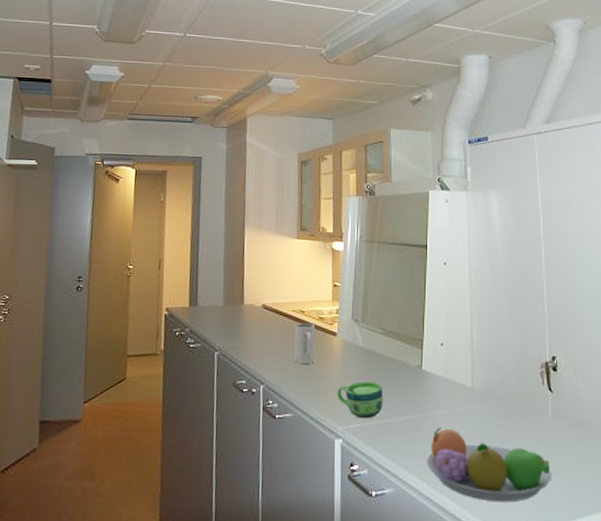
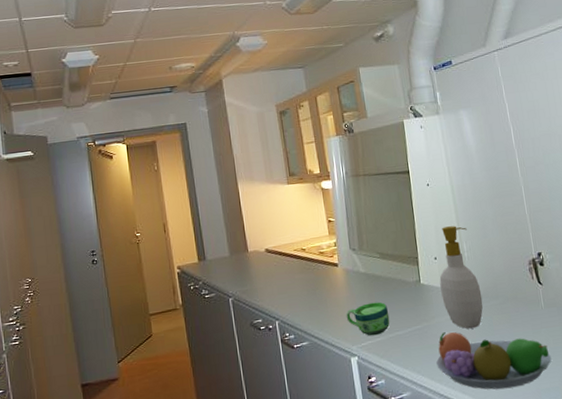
mug: present [294,323,316,364] -> none [298,258,321,297]
soap bottle: none [443,312,486,429] -> present [439,226,483,329]

